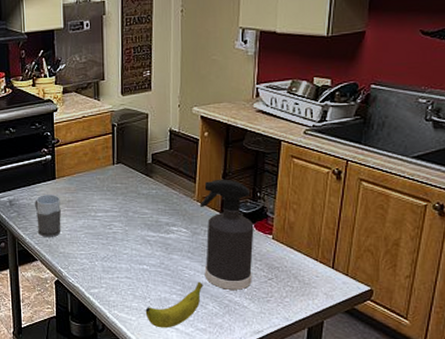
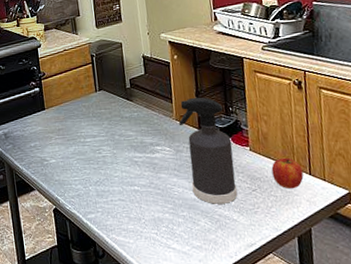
mug: present [35,195,61,238] -> none [28,124,55,167]
banana: present [145,281,203,328] -> none [141,198,193,249]
fruit: none [292,249,327,281] -> present [271,157,304,189]

